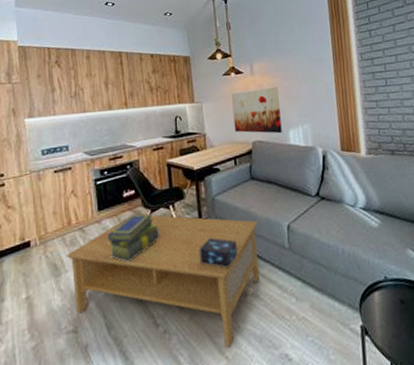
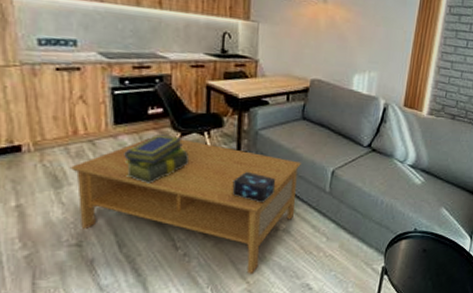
wall art: present [231,87,282,134] -> none [293,18,351,76]

